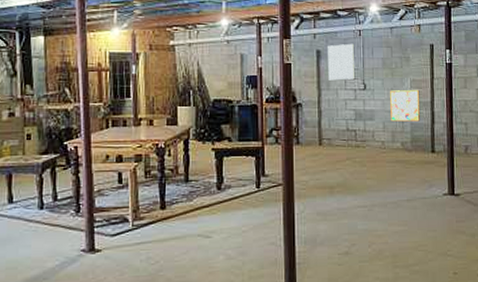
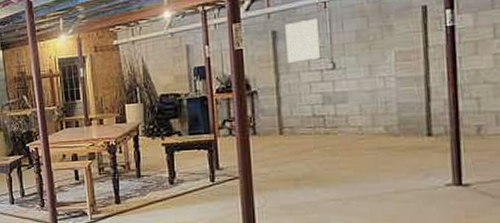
wall art: present [389,89,421,121] -> none [367,62,411,103]

